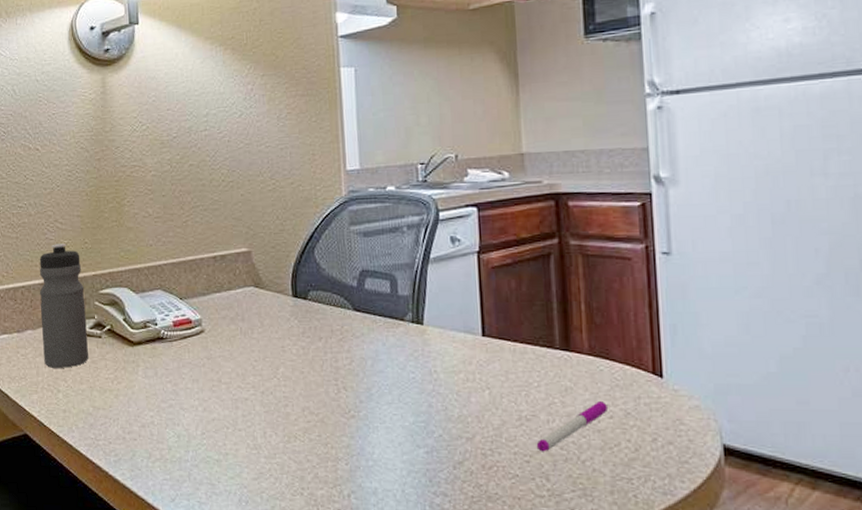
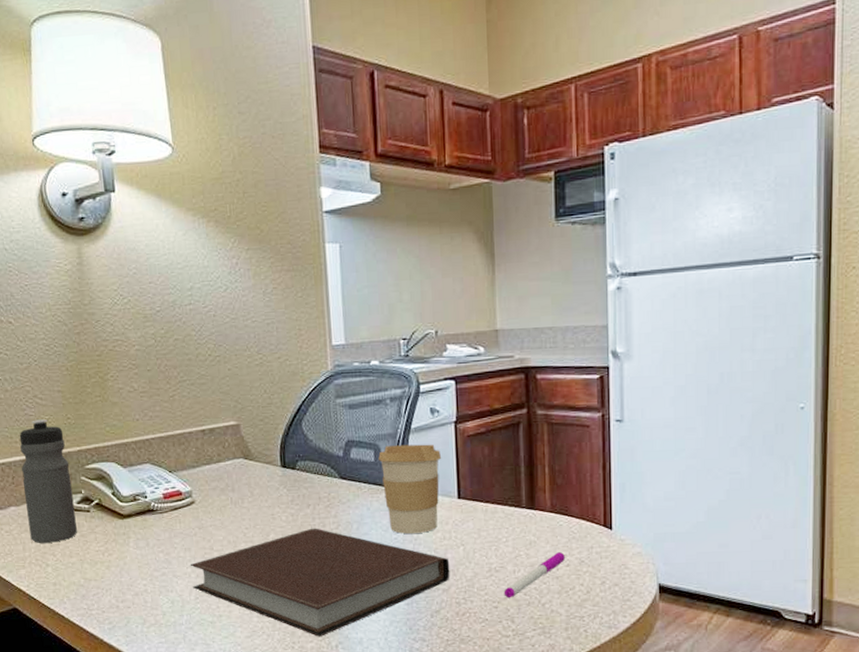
notebook: none [197,363,475,484] -> present [190,528,450,637]
coffee cup: none [395,275,464,373] -> present [378,444,442,534]

